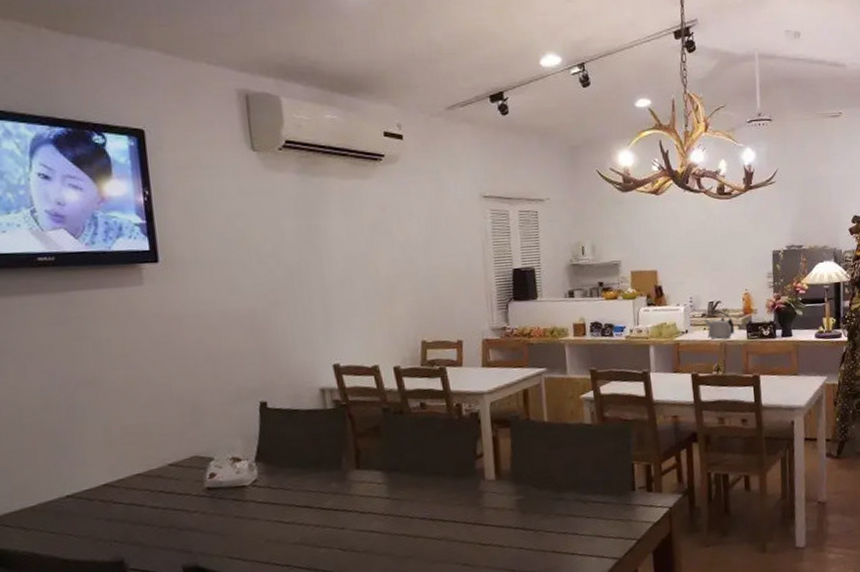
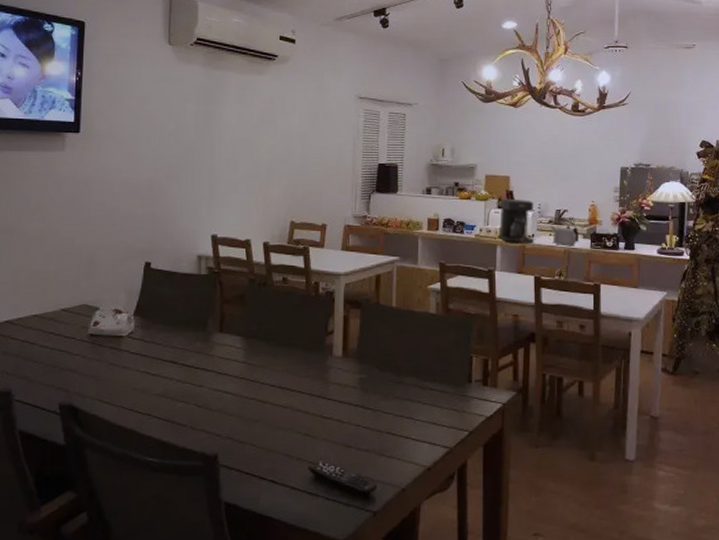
coffee maker: none [650,294,688,342] -> present [499,198,534,243]

